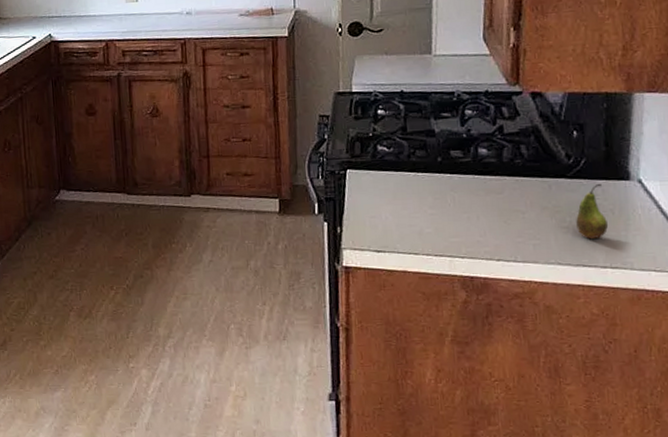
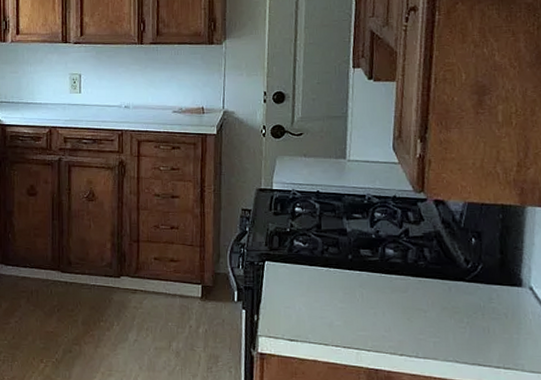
fruit: present [576,183,609,240] -> none [473,288,503,341]

